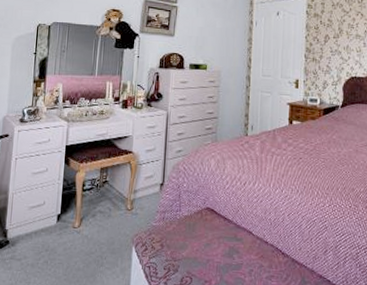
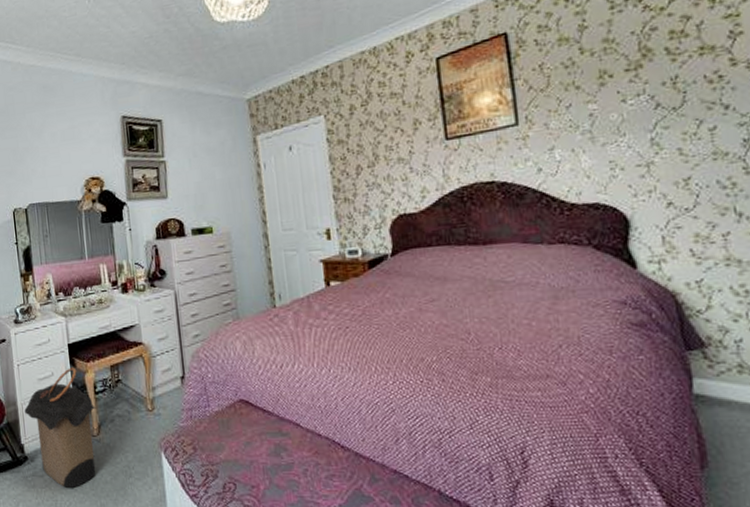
laundry hamper: none [14,166,82,273] -> present [24,367,96,489]

